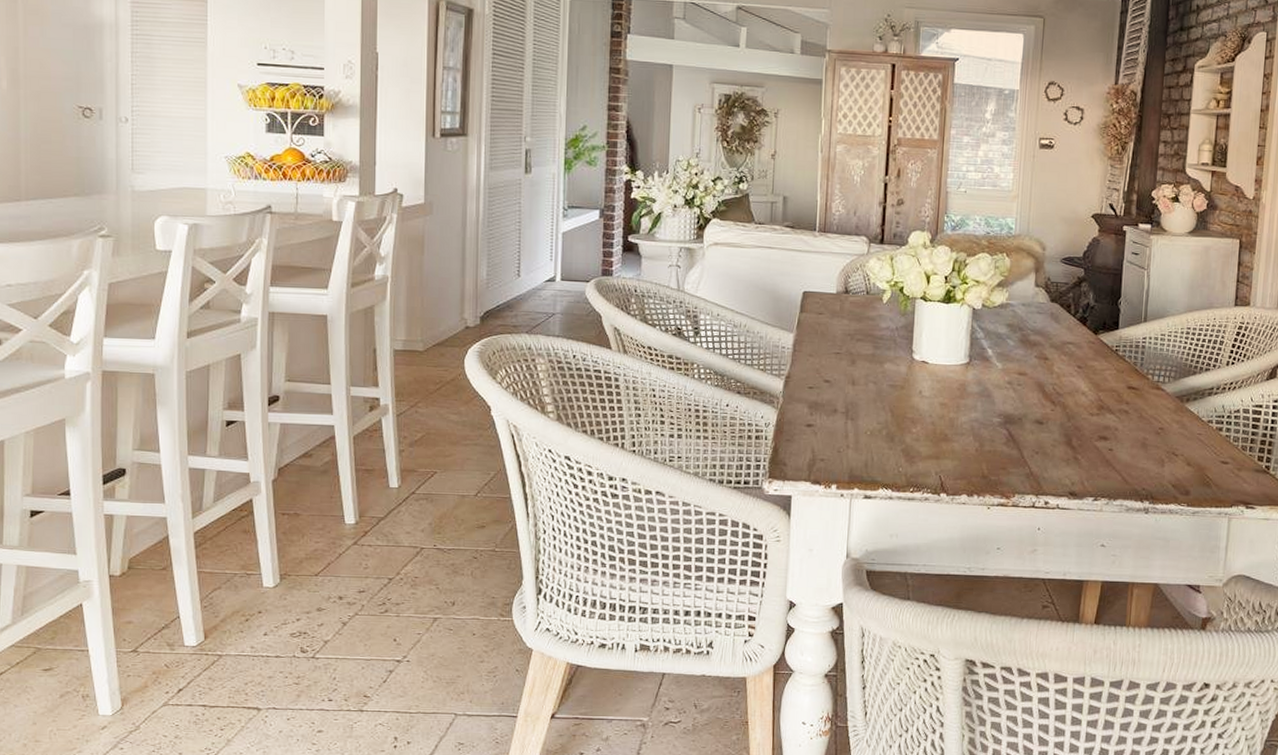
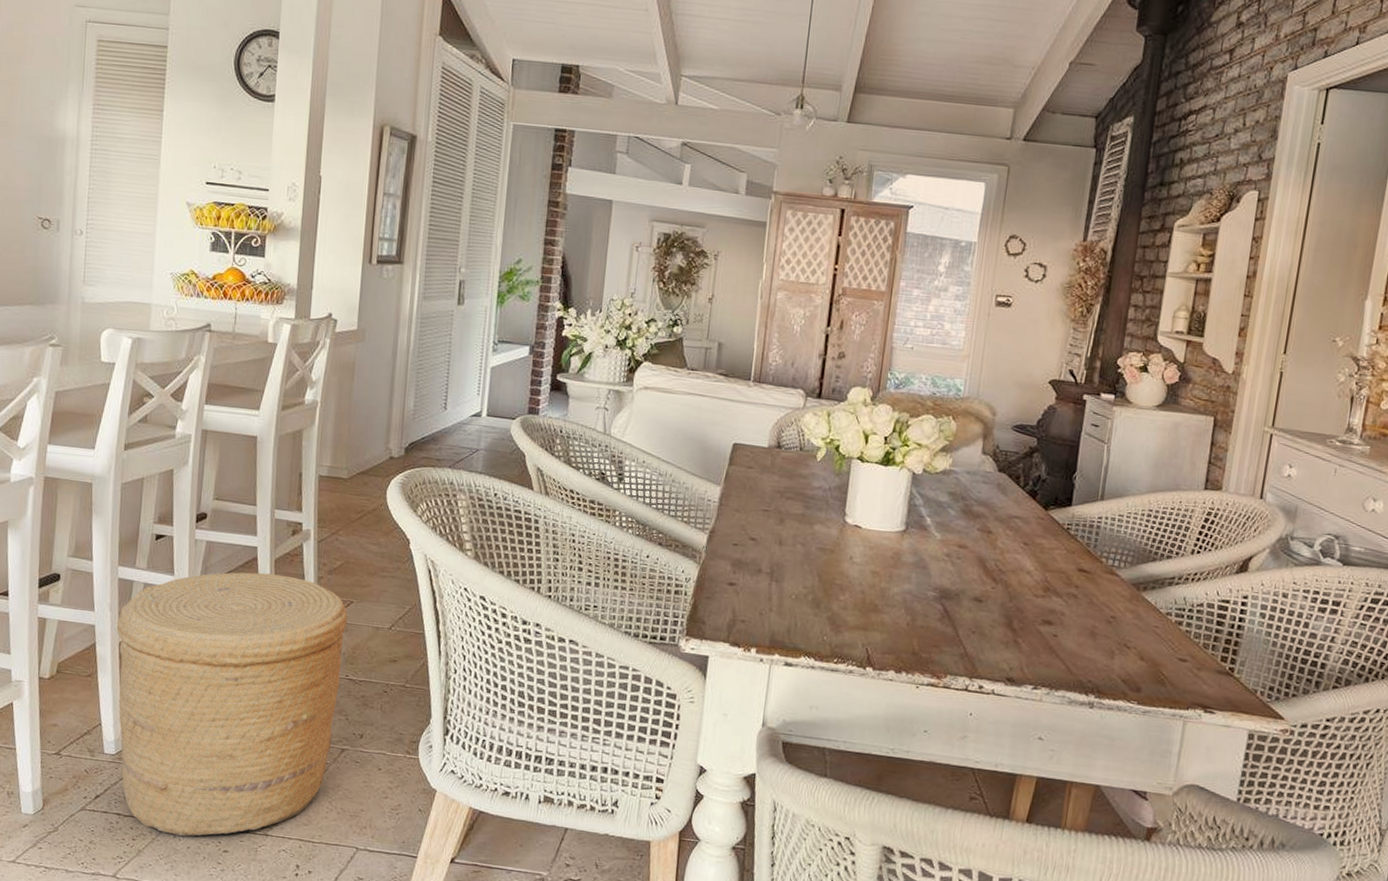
woven basket: none [190,450,432,721] -> present [116,572,348,837]

